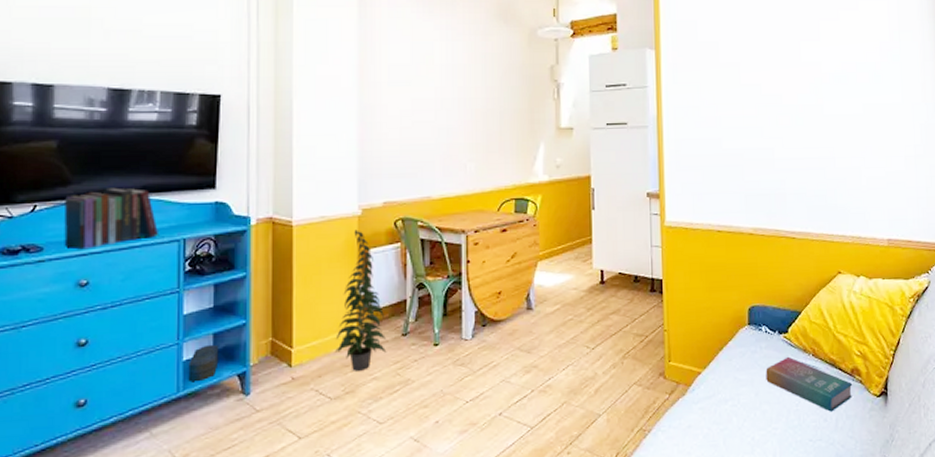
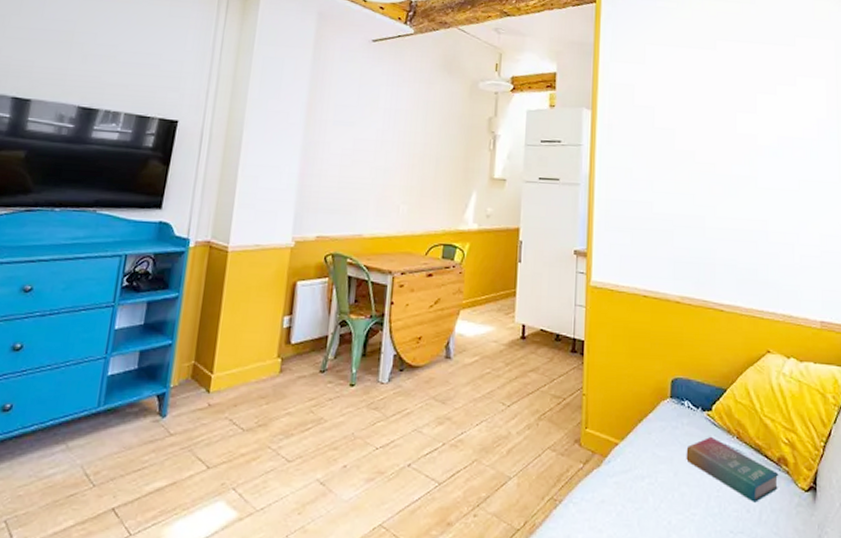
books: present [64,187,158,250] -> none [16,199,104,257]
decorative box: present [188,344,219,382] -> none [110,361,144,399]
plant: present [335,229,387,371] -> none [253,261,305,404]

